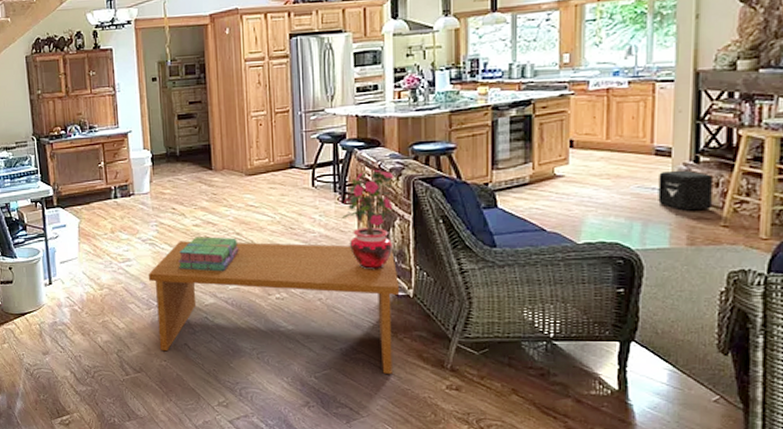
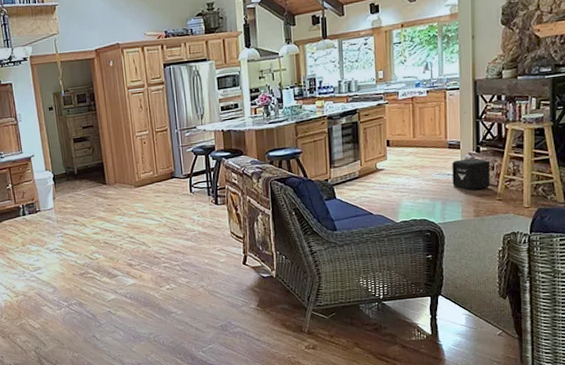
coffee table: present [148,241,400,374] -> none [57,239,266,344]
stack of books: present [178,237,239,272] -> none [83,241,134,272]
potted flower: present [341,167,394,270] -> none [215,172,258,259]

